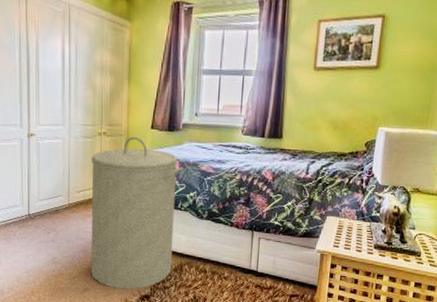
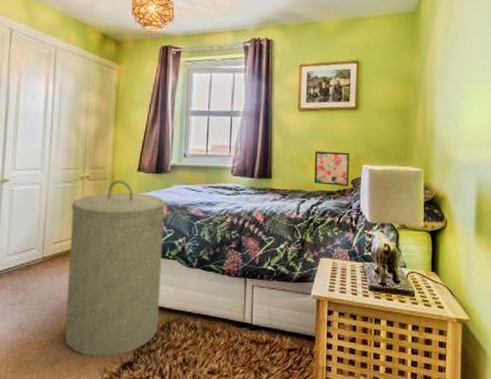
wall art: none [325,112,366,148] -> present [314,151,350,186]

